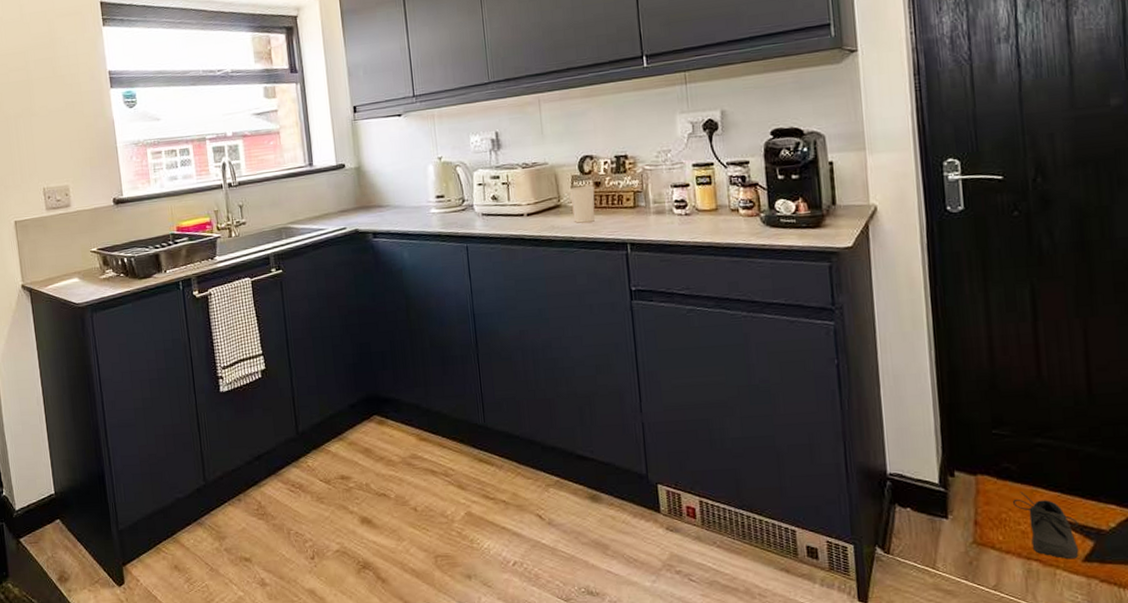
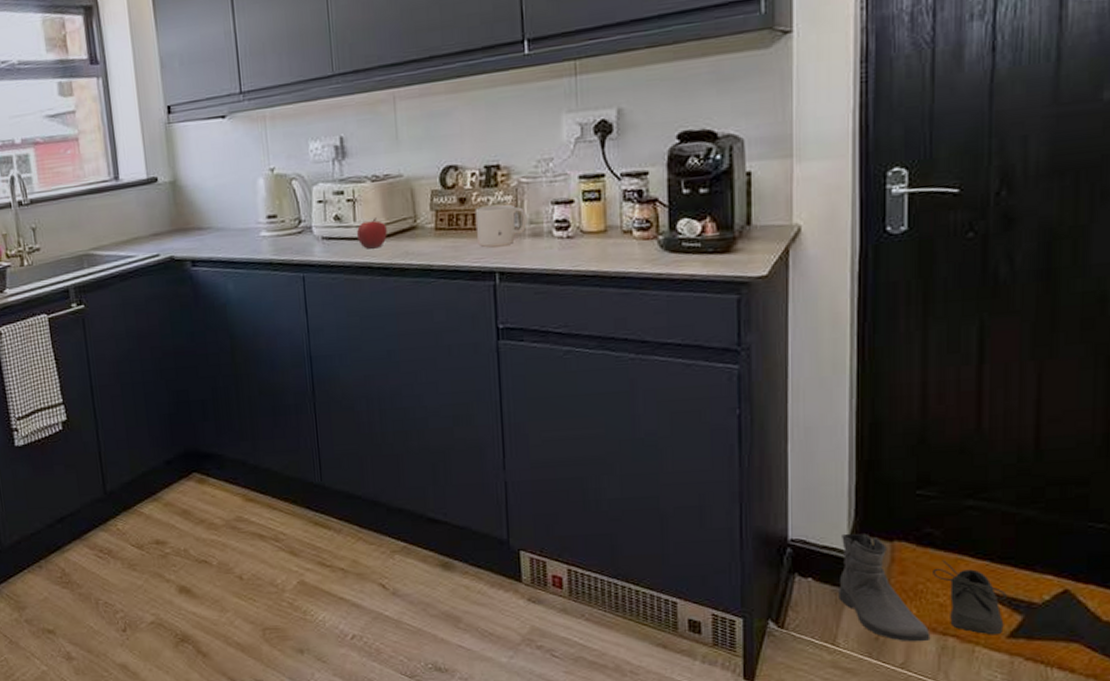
fruit: none [511,198,536,224] -> present [357,218,387,249]
cup: present [569,185,595,223] -> none [428,202,459,248]
mug: none [608,187,652,223] -> present [474,203,527,247]
boot: none [932,468,1017,566] -> present [839,533,931,642]

